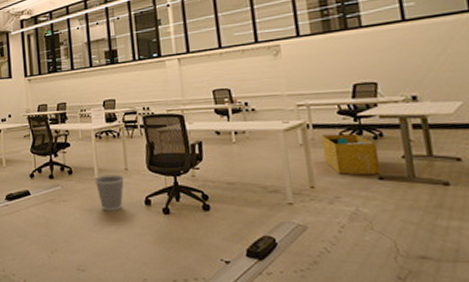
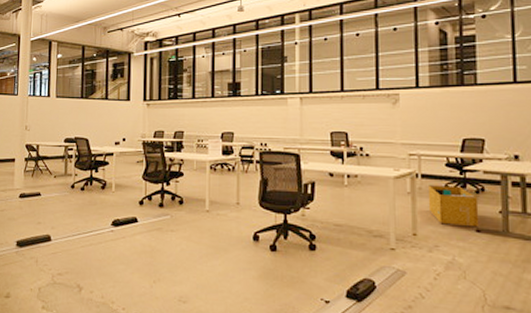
wastebasket: present [94,174,124,211] -> none [204,207,234,245]

